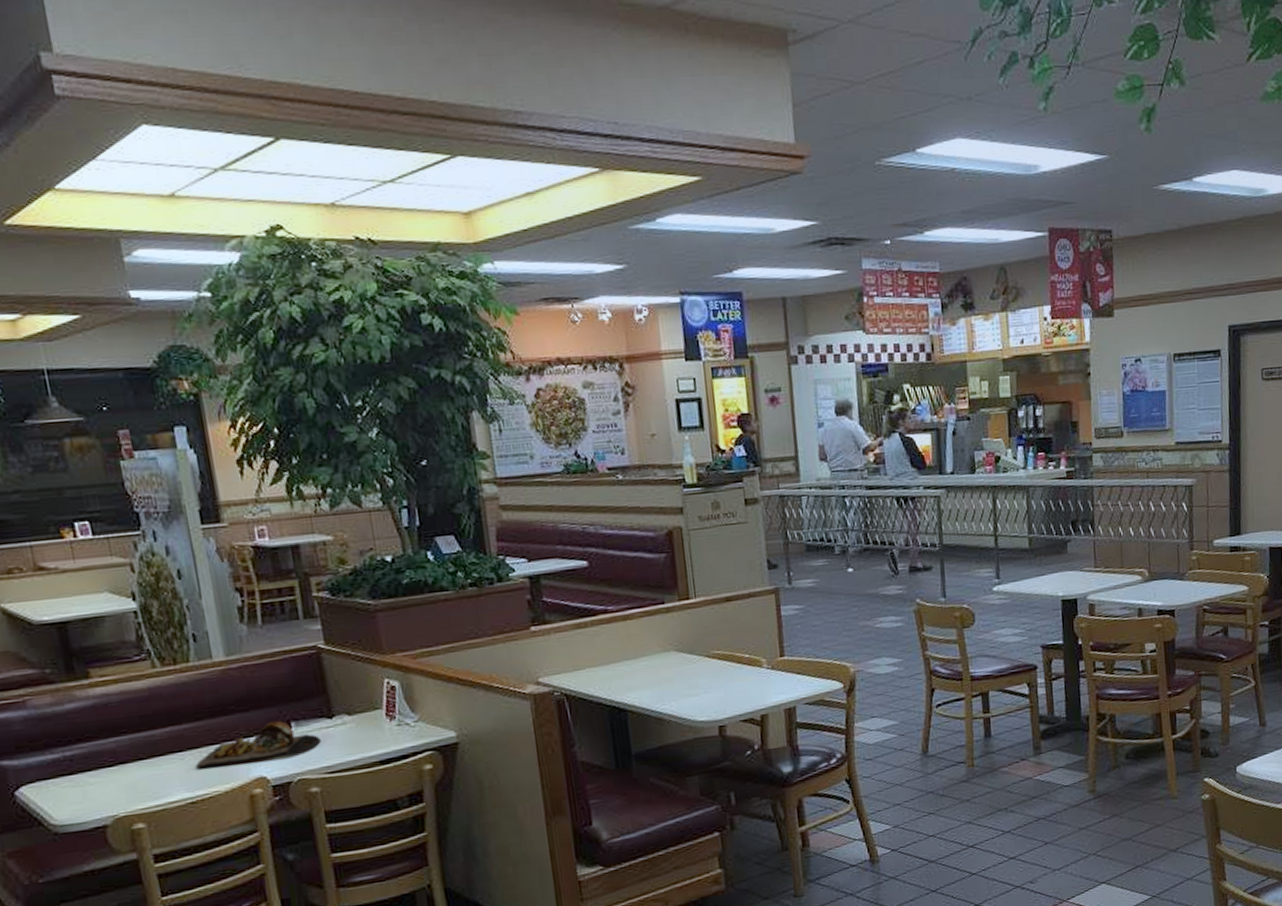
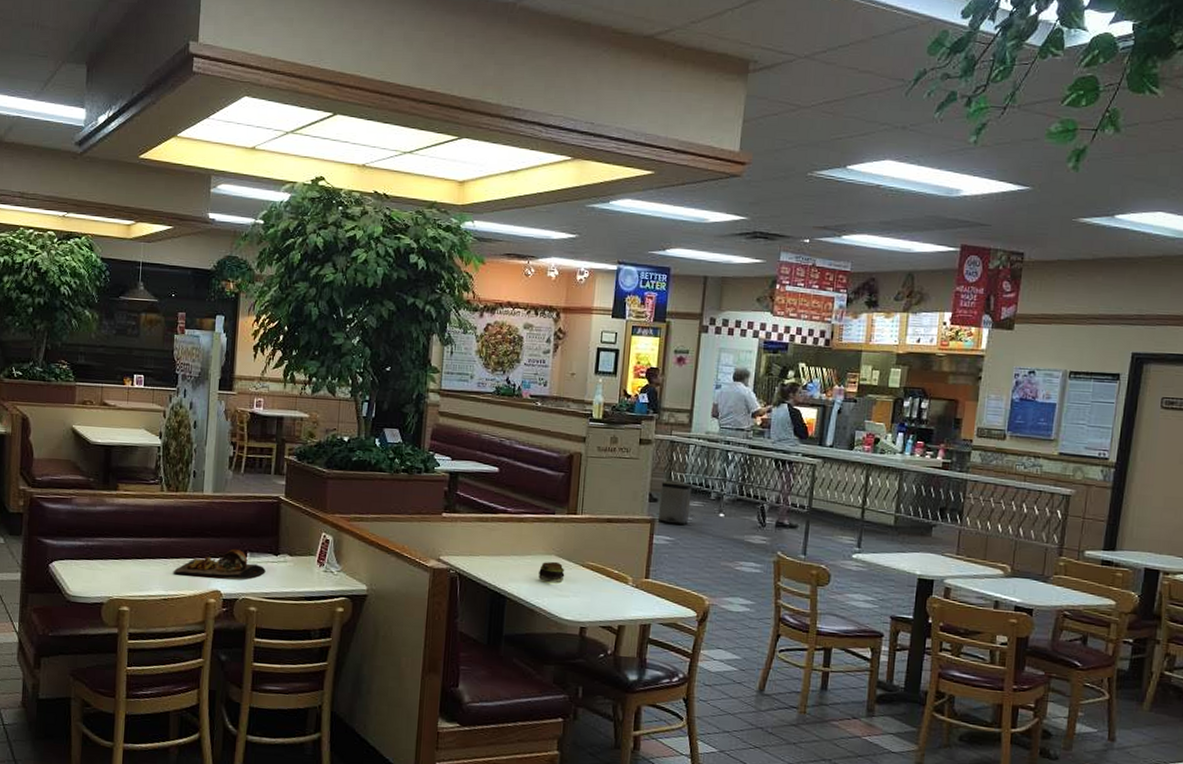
burger: none [659,657,690,684] -> present [538,561,565,584]
pedal bin: none [778,540,816,592] -> present [657,481,692,526]

